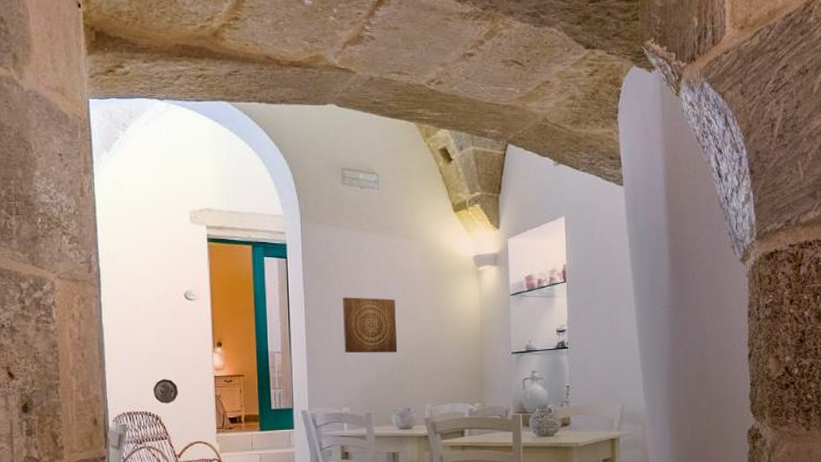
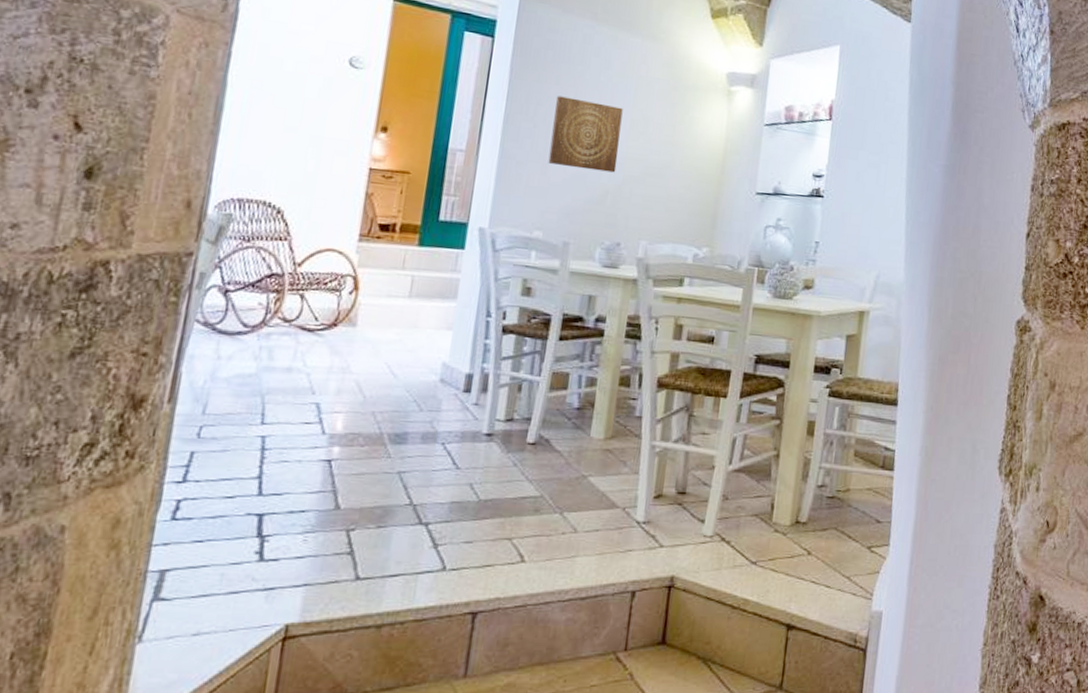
decorative plate: present [153,378,178,404] -> none [280,161,316,195]

